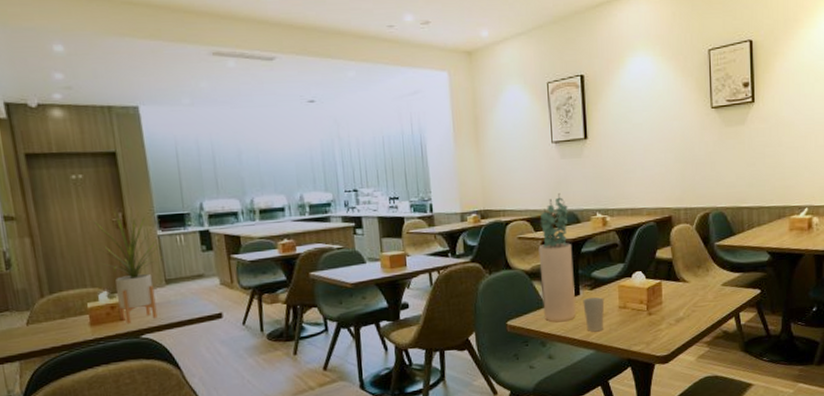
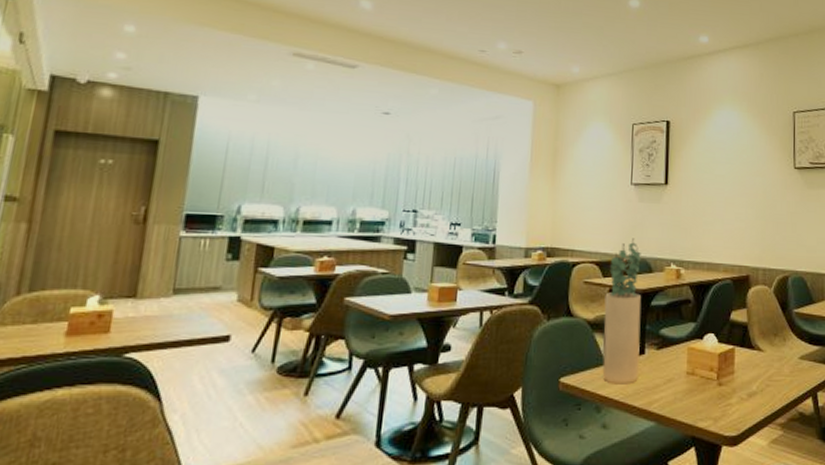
house plant: present [88,208,162,324] -> none [94,201,188,338]
cup: present [583,297,605,332] -> none [647,359,671,400]

